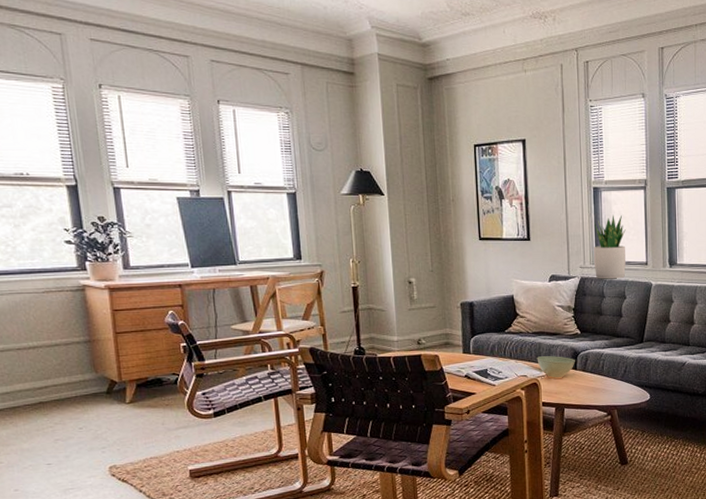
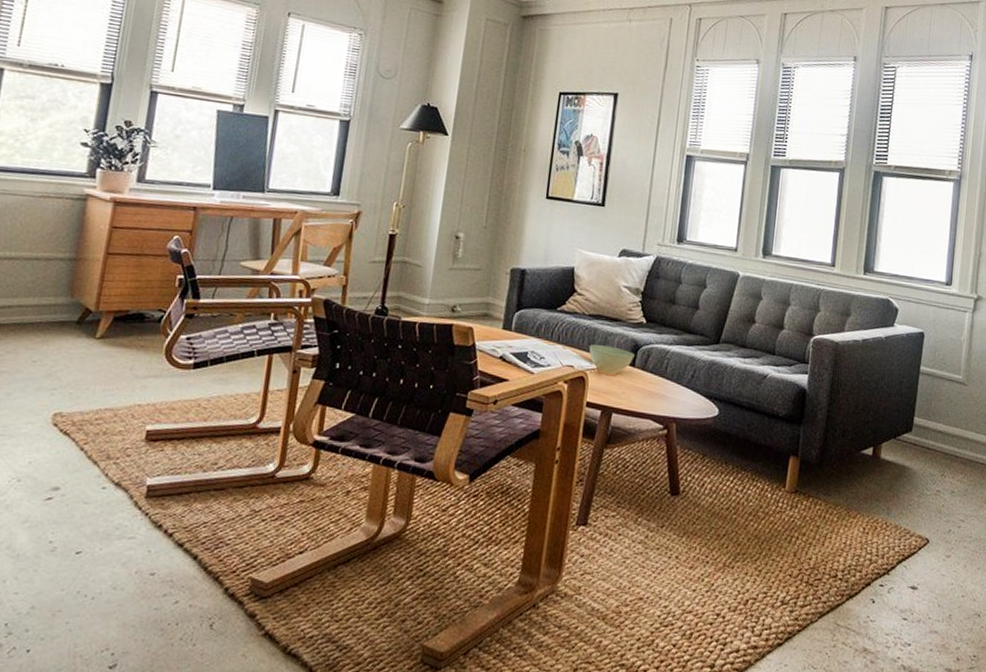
planter: present [594,214,626,279] -> none [674,188,717,264]

